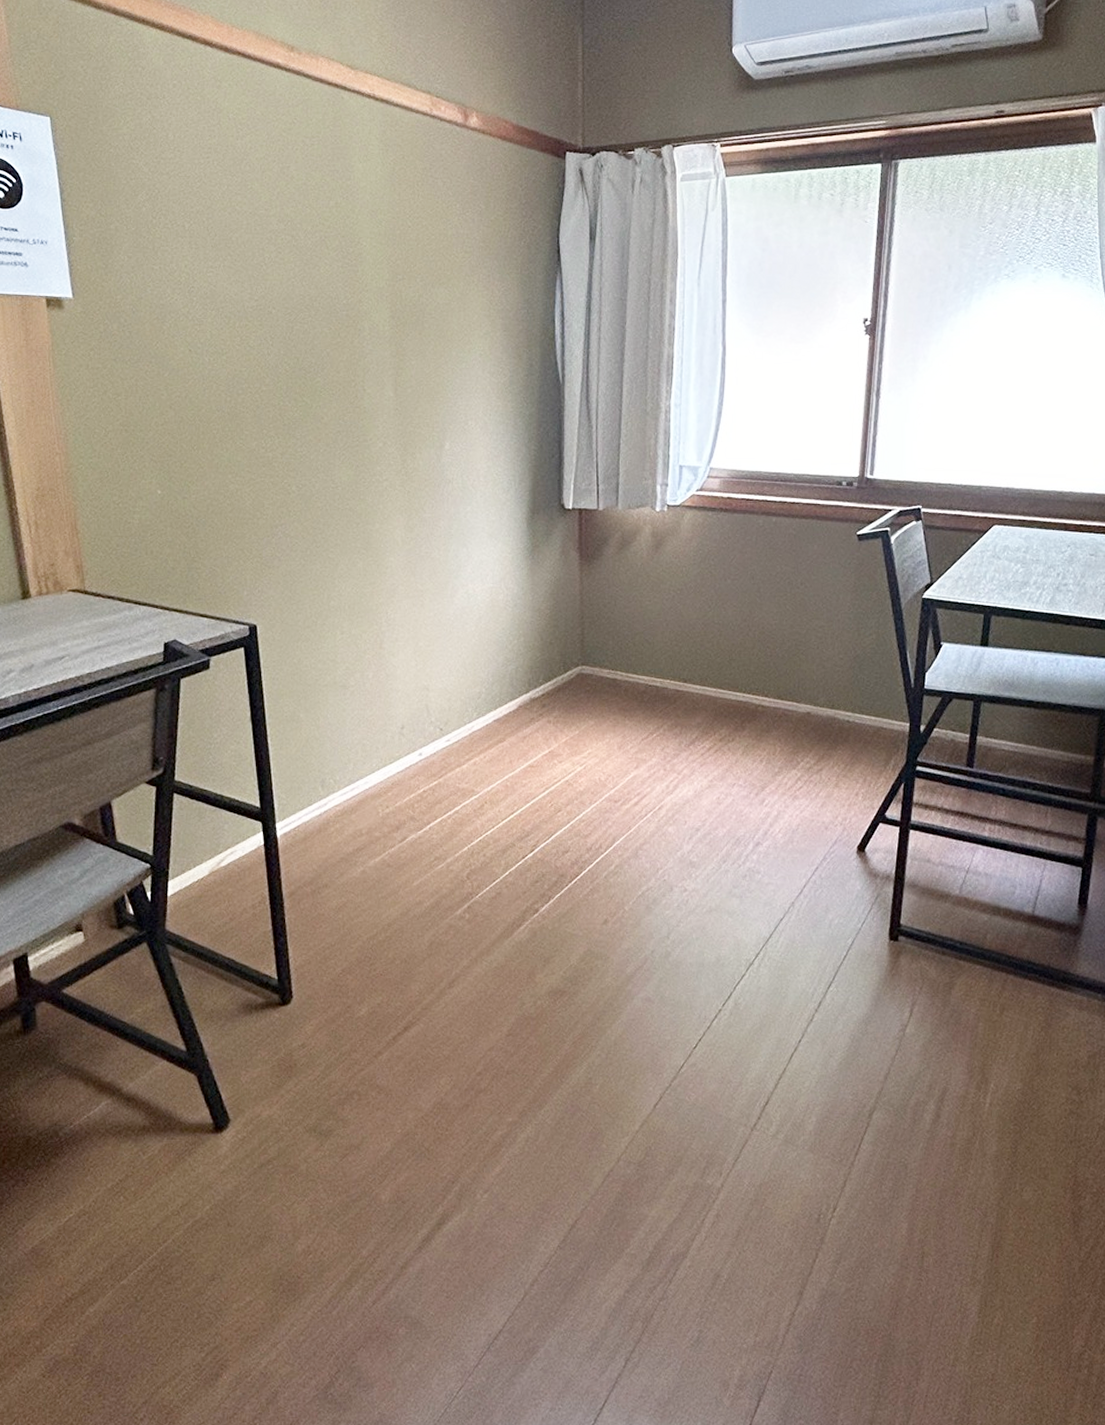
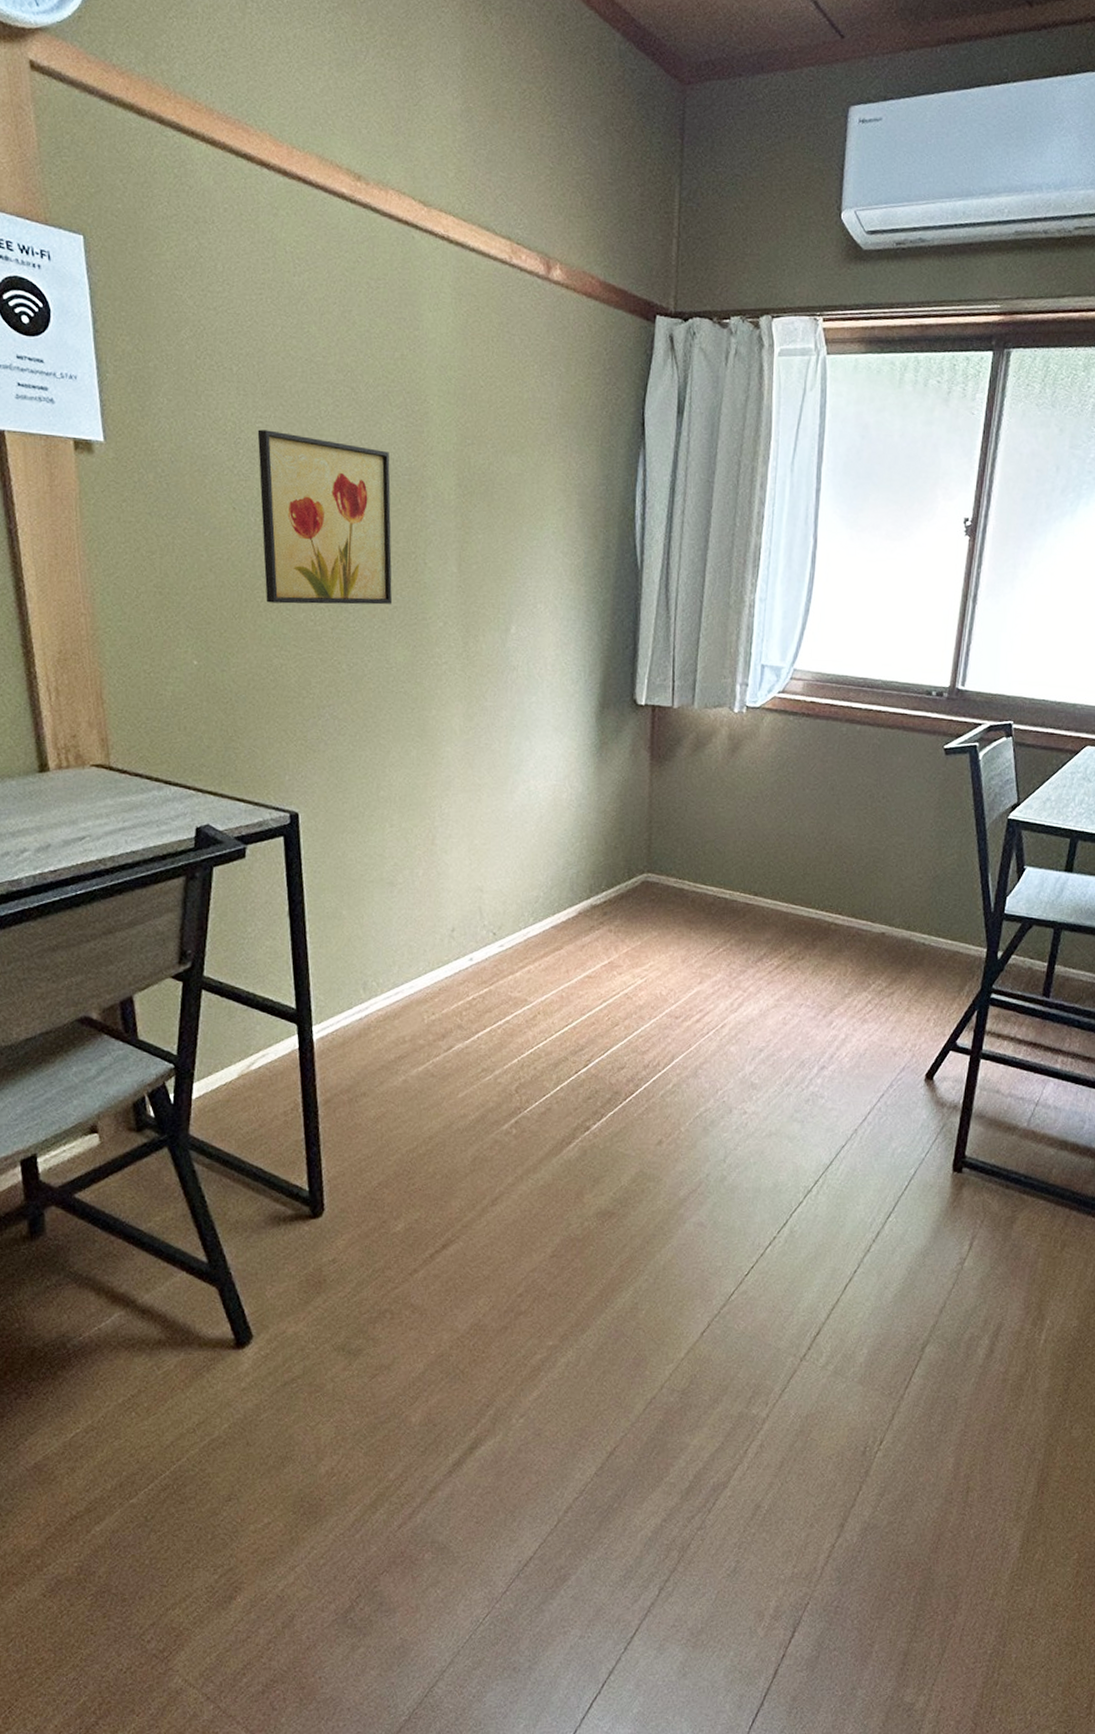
wall art: none [209,278,336,434] -> present [257,429,393,605]

